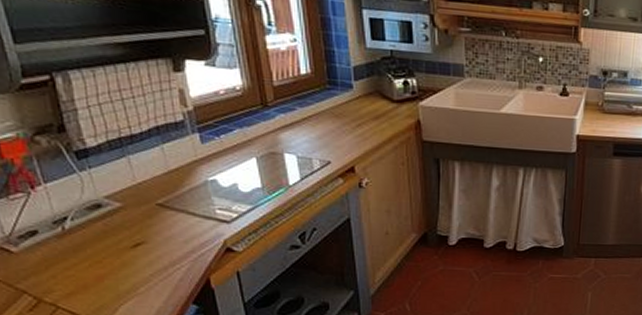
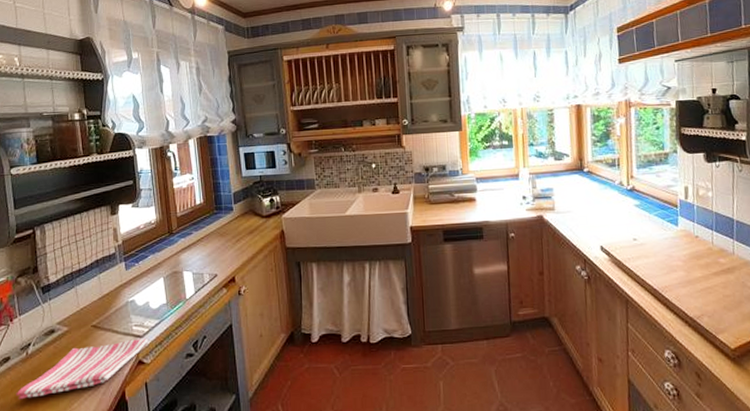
dish towel: none [53,224,239,280] -> present [16,338,148,400]

